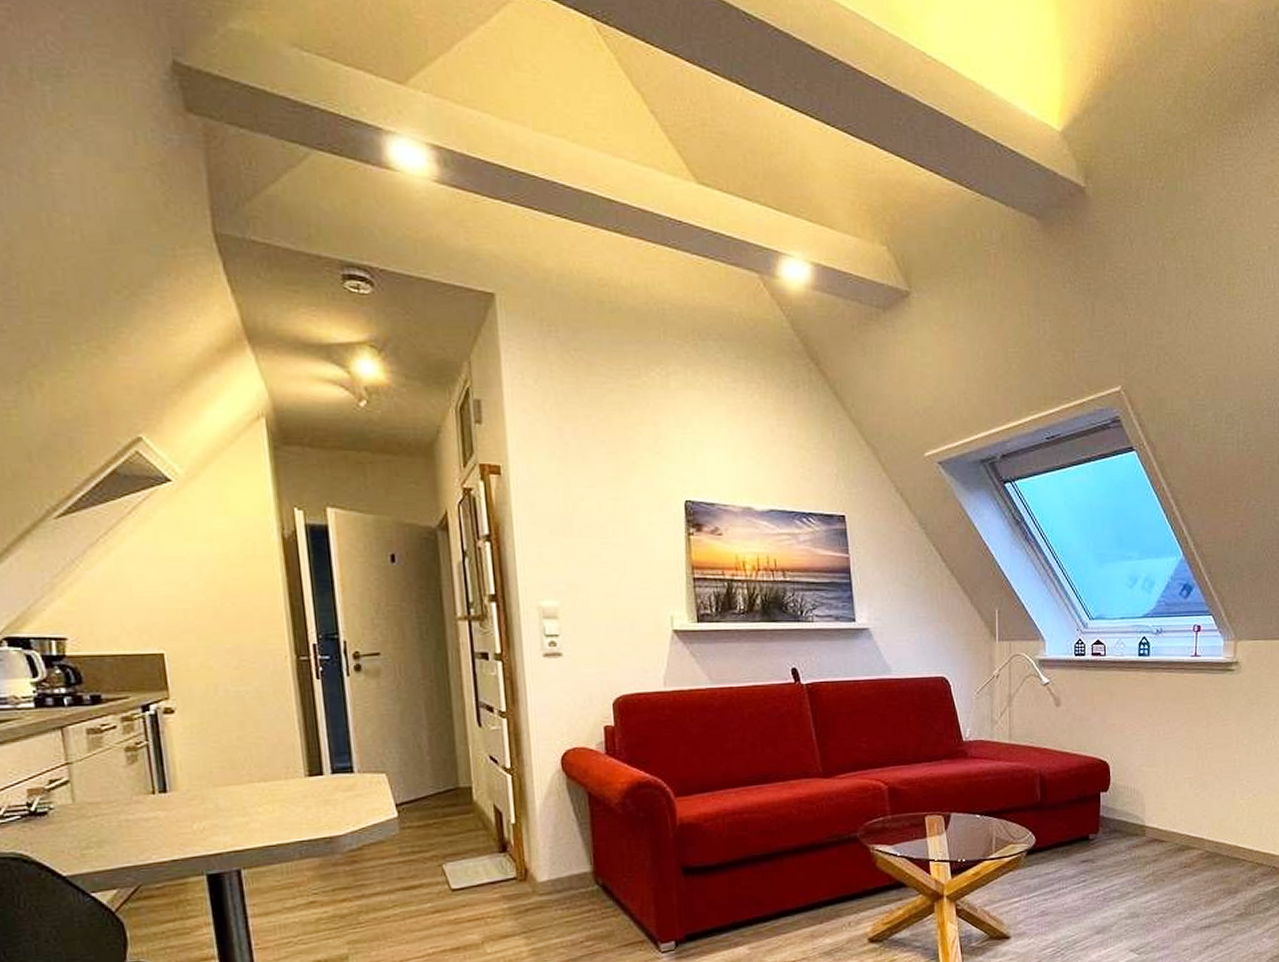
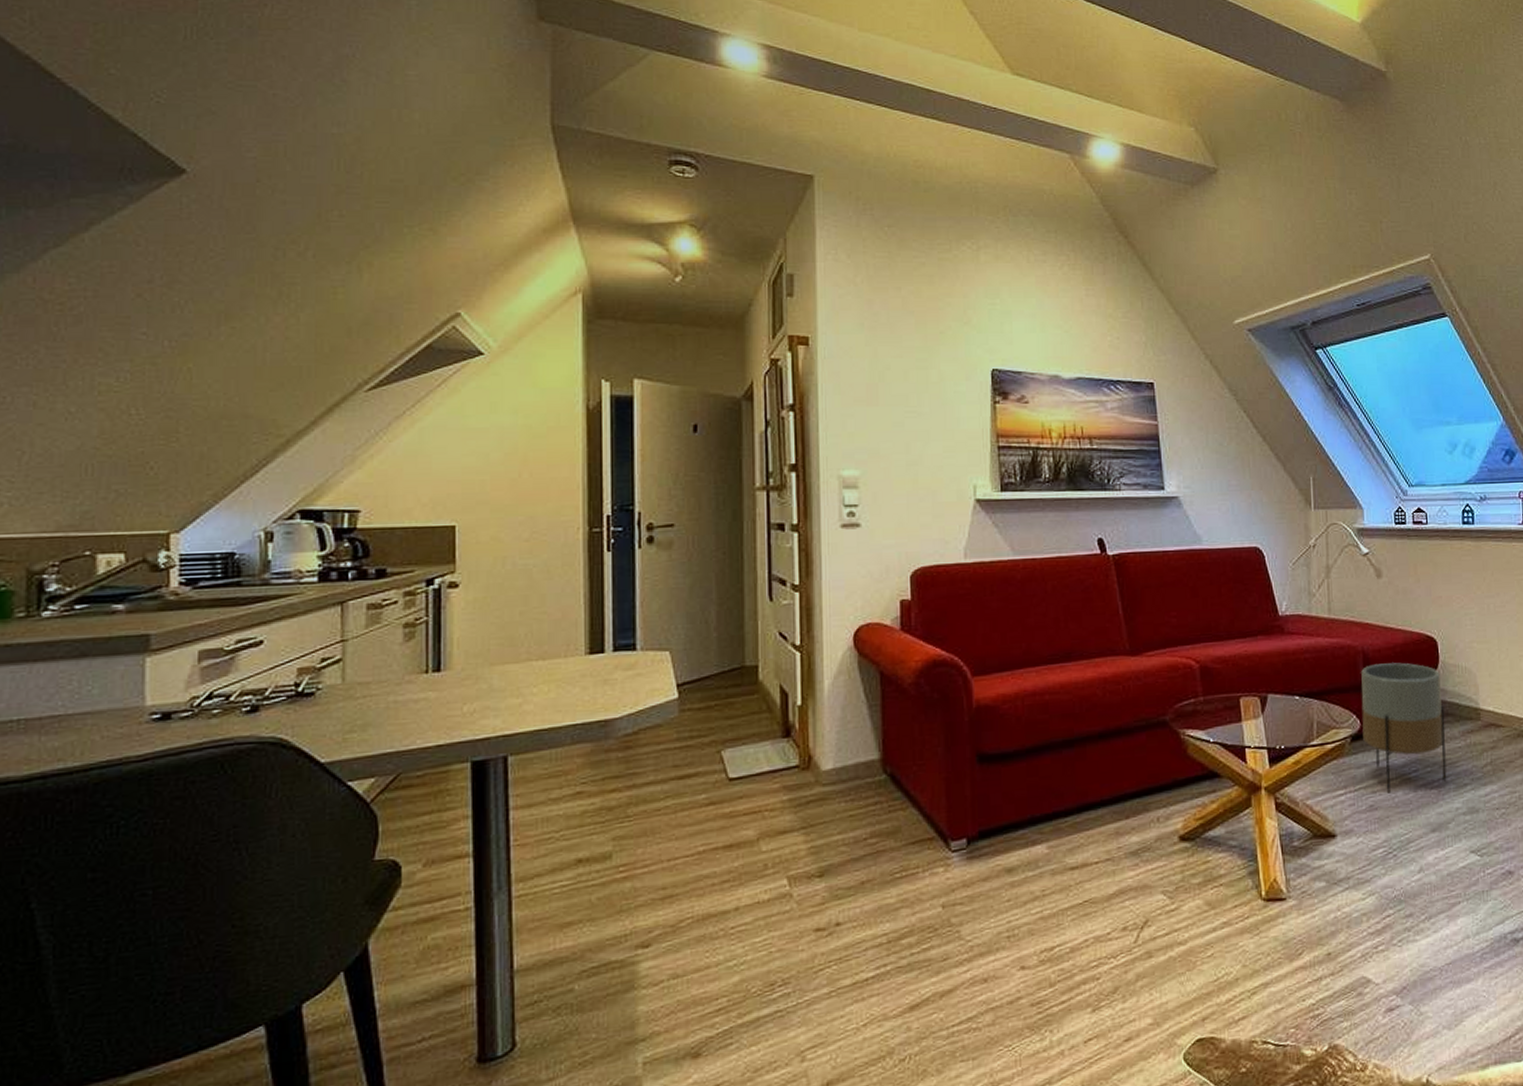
planter: none [1037,784,1113,901] -> present [1361,662,1447,793]

